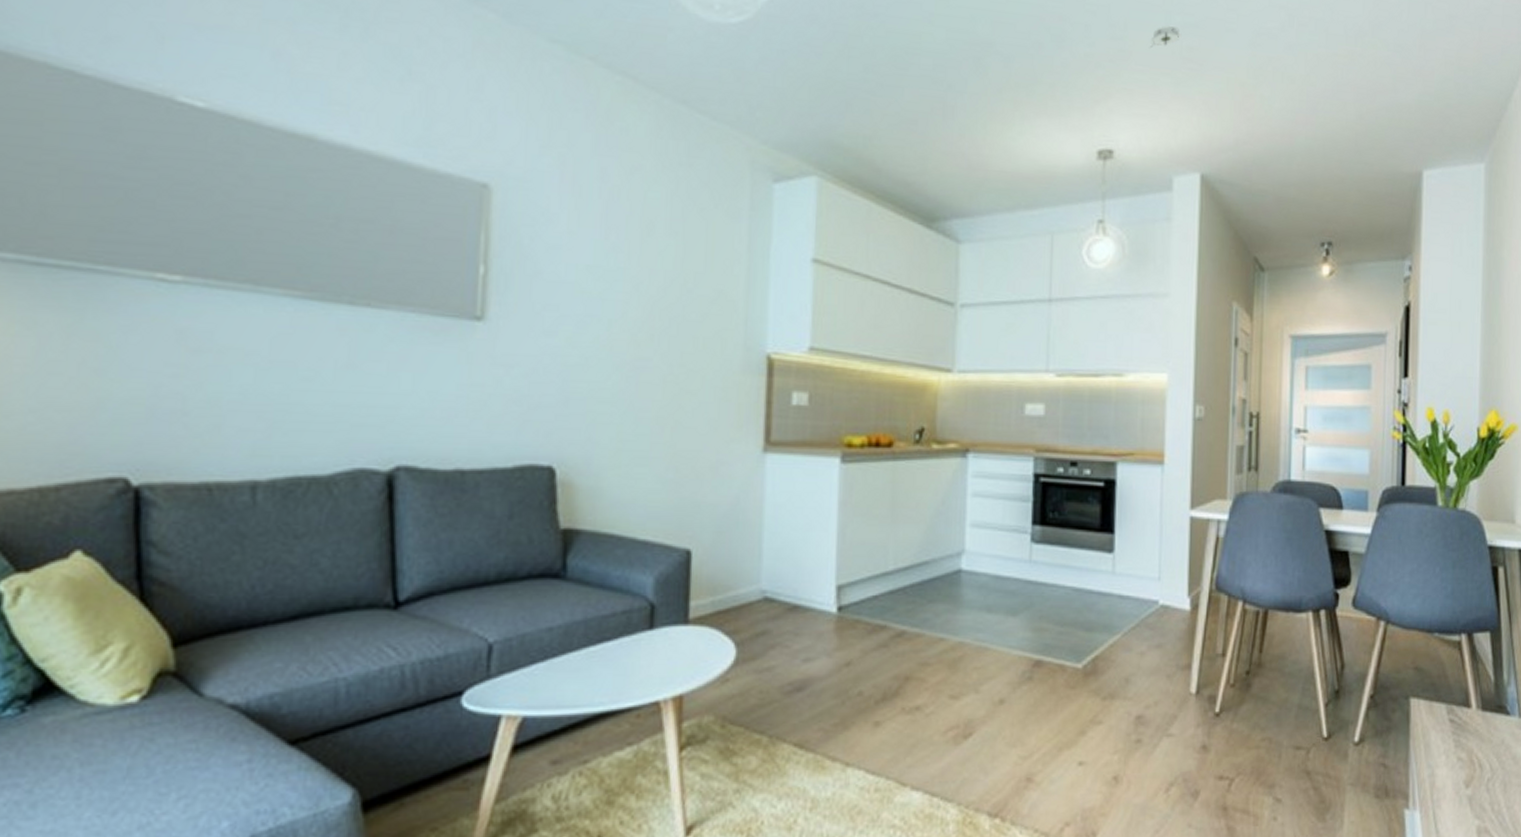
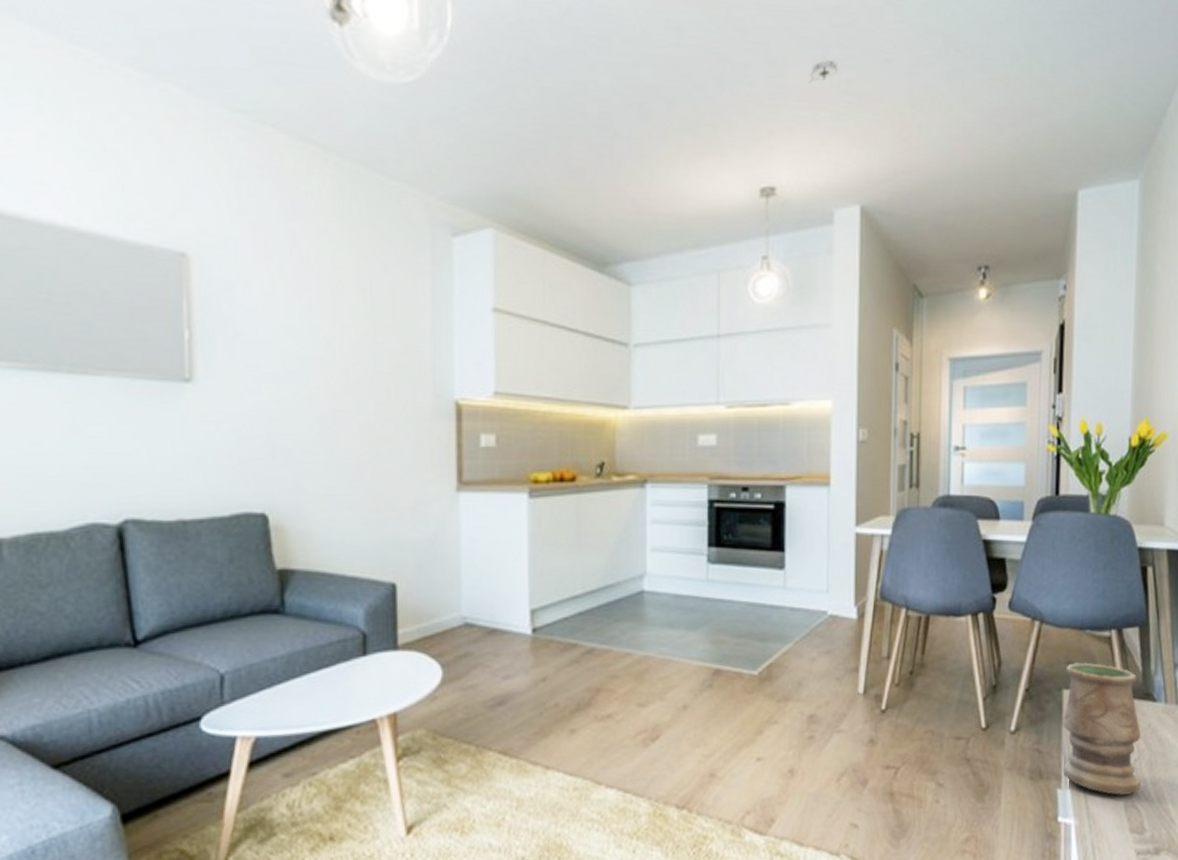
vase: none [1410,668,1494,819] -> present [1063,662,1141,796]

